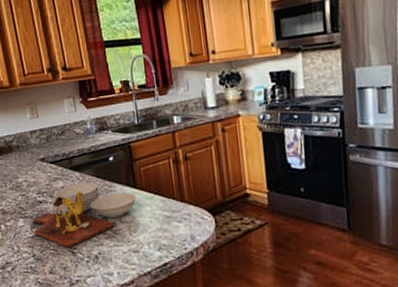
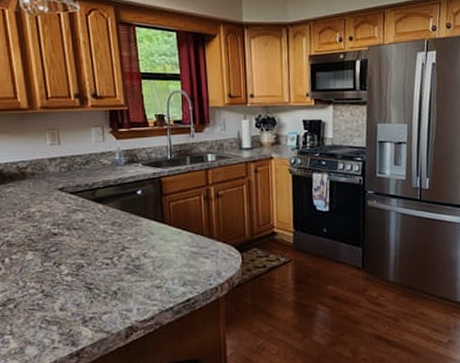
cutting board: present [33,182,137,247] -> none [44,215,164,282]

